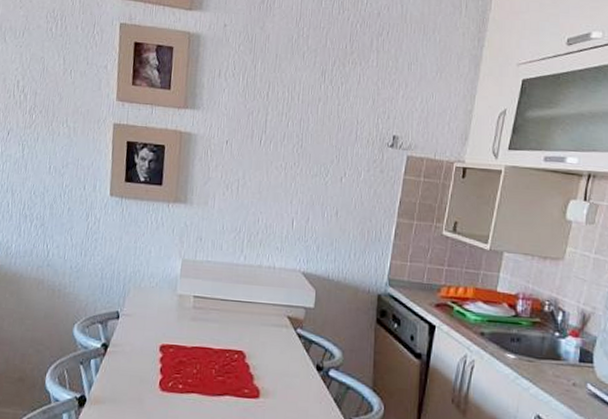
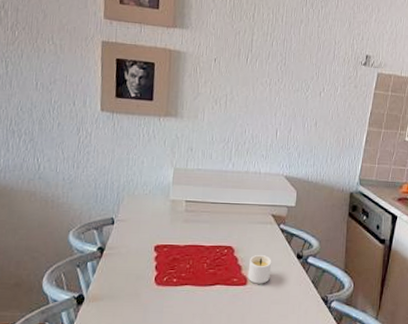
candle: none [260,362,288,398] -> present [247,254,272,284]

